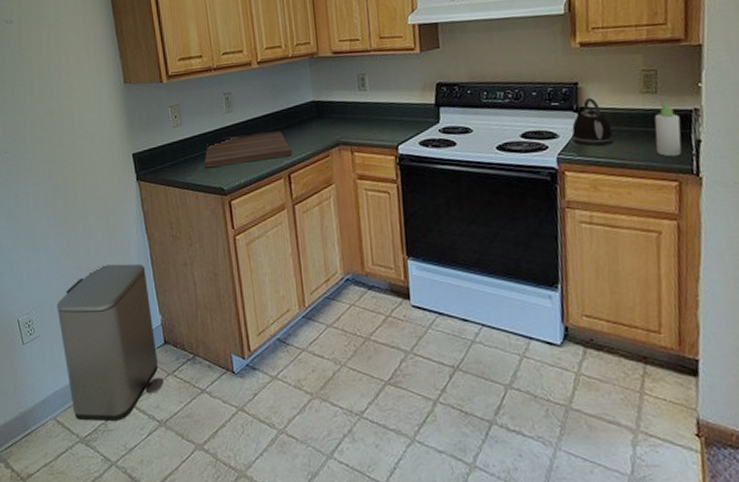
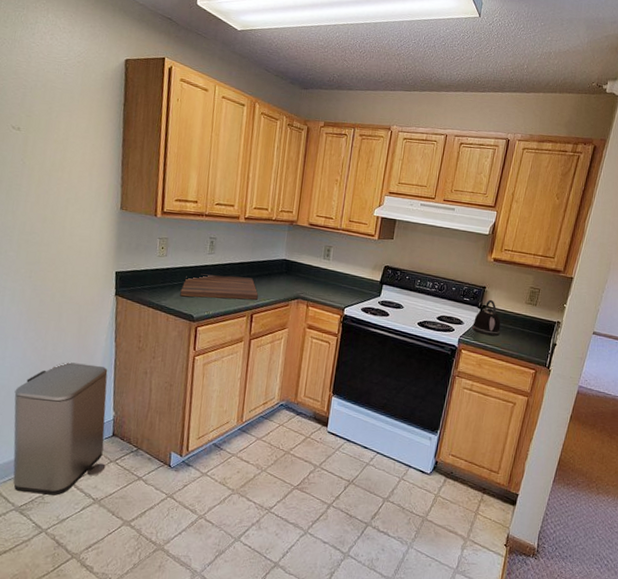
bottle: present [654,99,682,157] -> none [526,310,547,353]

